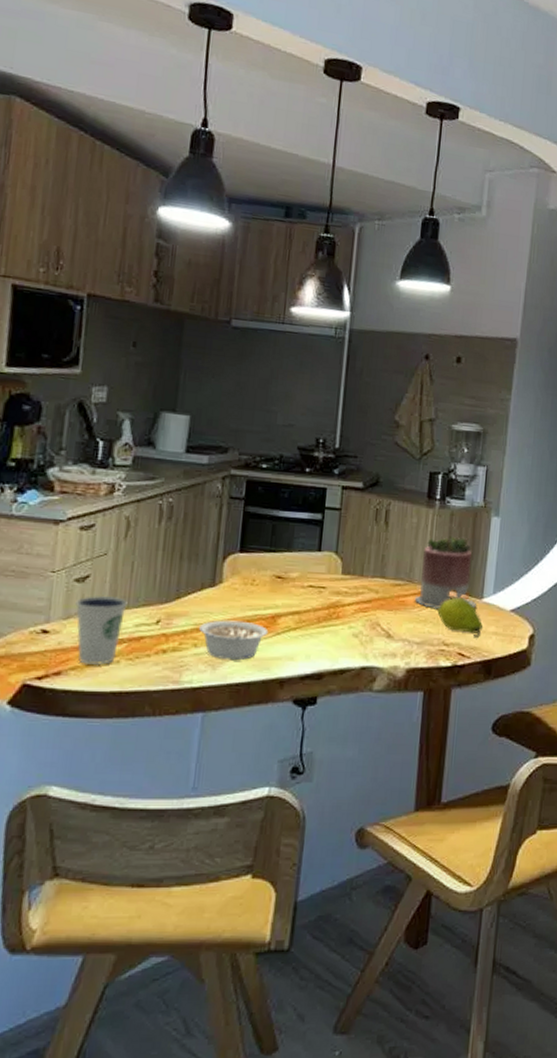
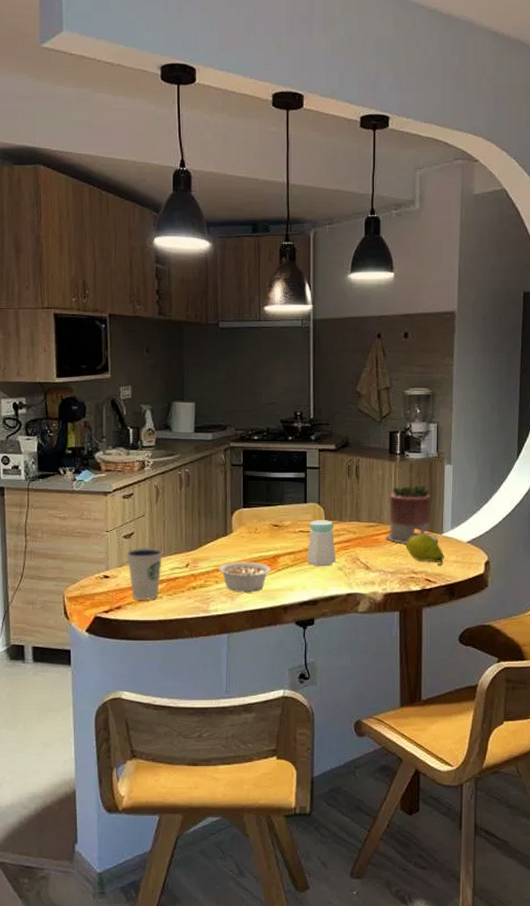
salt shaker: none [314,573,353,632] -> present [306,520,335,567]

